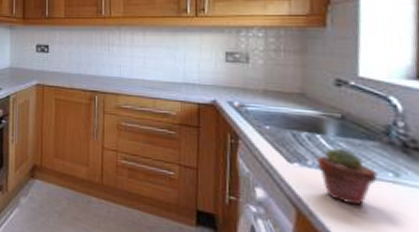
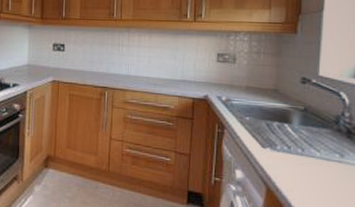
potted succulent: present [317,147,378,206] -> none [284,134,328,182]

